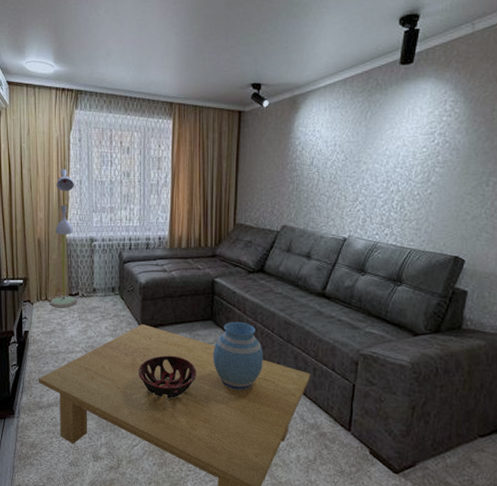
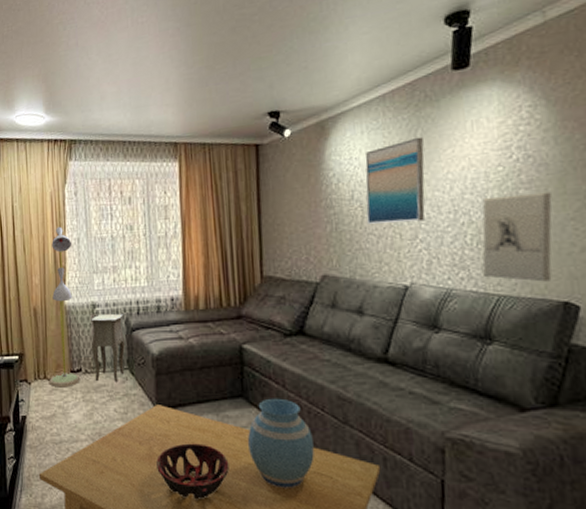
side table: none [88,248,119,305] -> present [89,314,129,382]
wall art: none [322,118,371,187] -> present [365,136,425,224]
wall sculpture: none [402,171,458,240] -> present [482,191,552,282]

